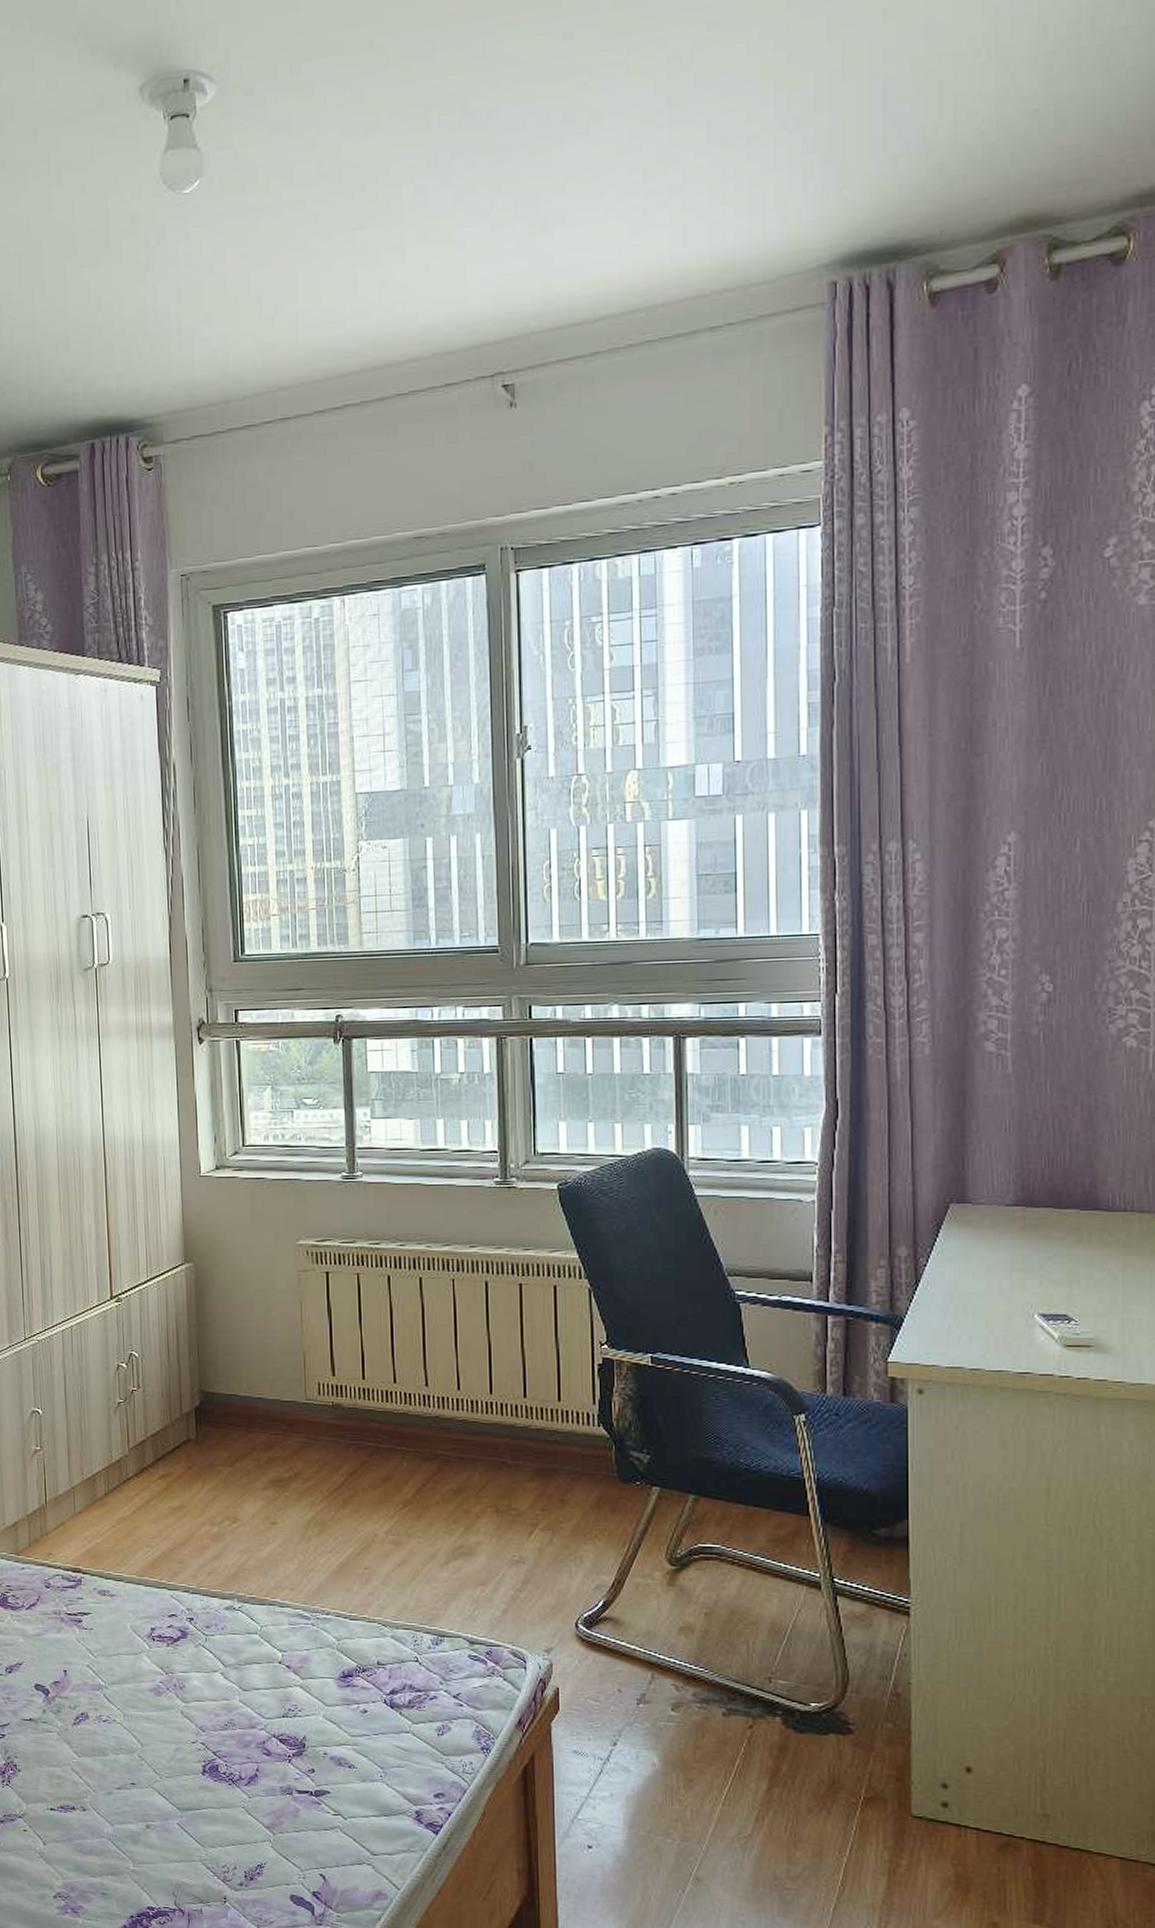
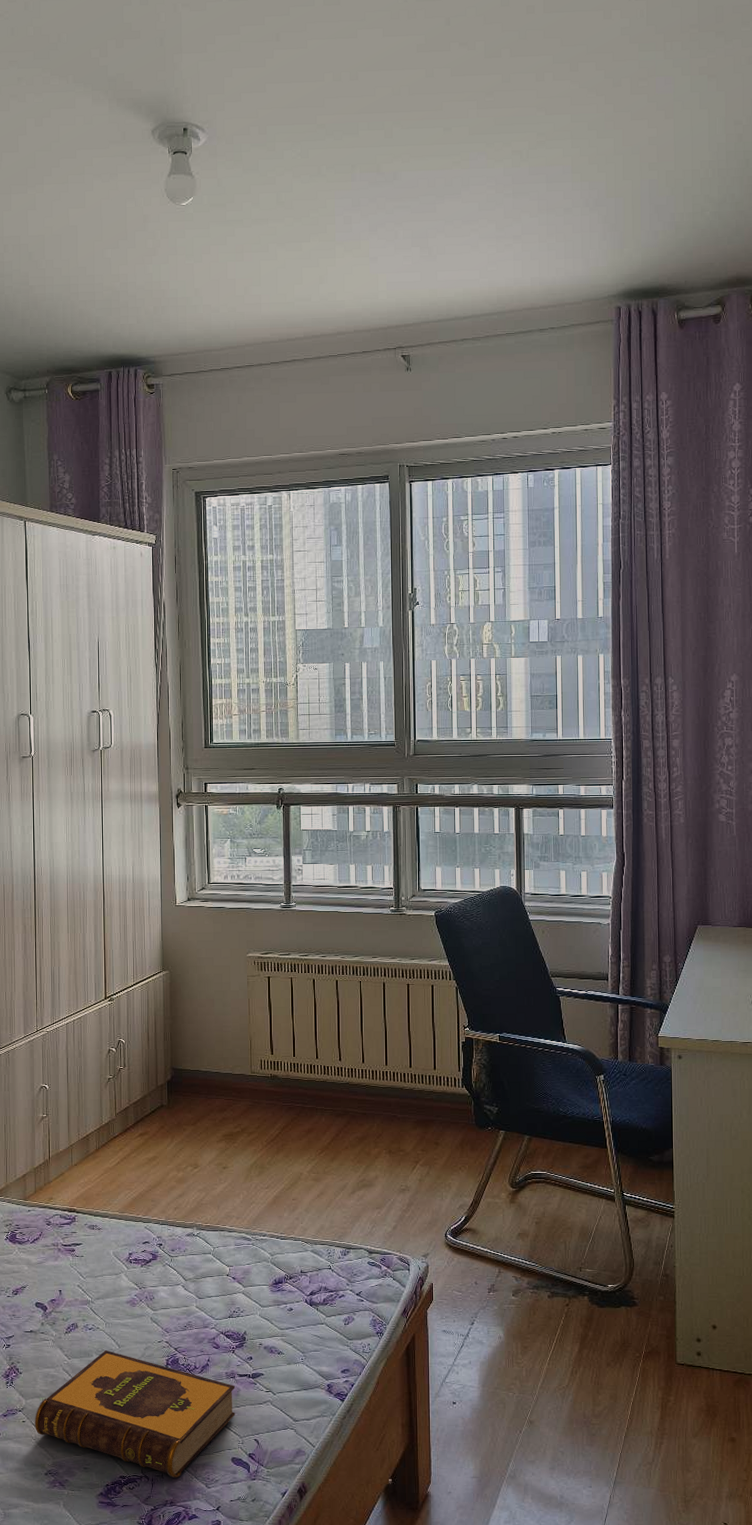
hardback book: none [38,1749,294,1915] -> present [34,1350,236,1478]

